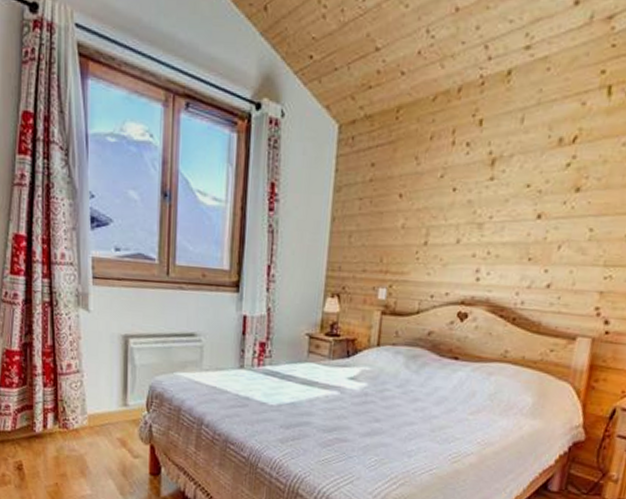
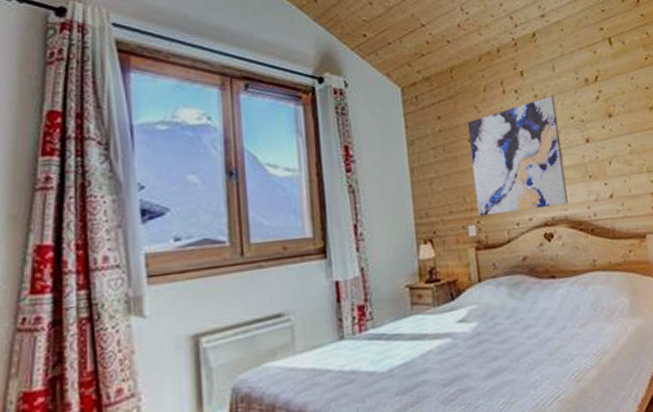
wall art: none [392,155,514,286] -> present [468,96,568,216]

